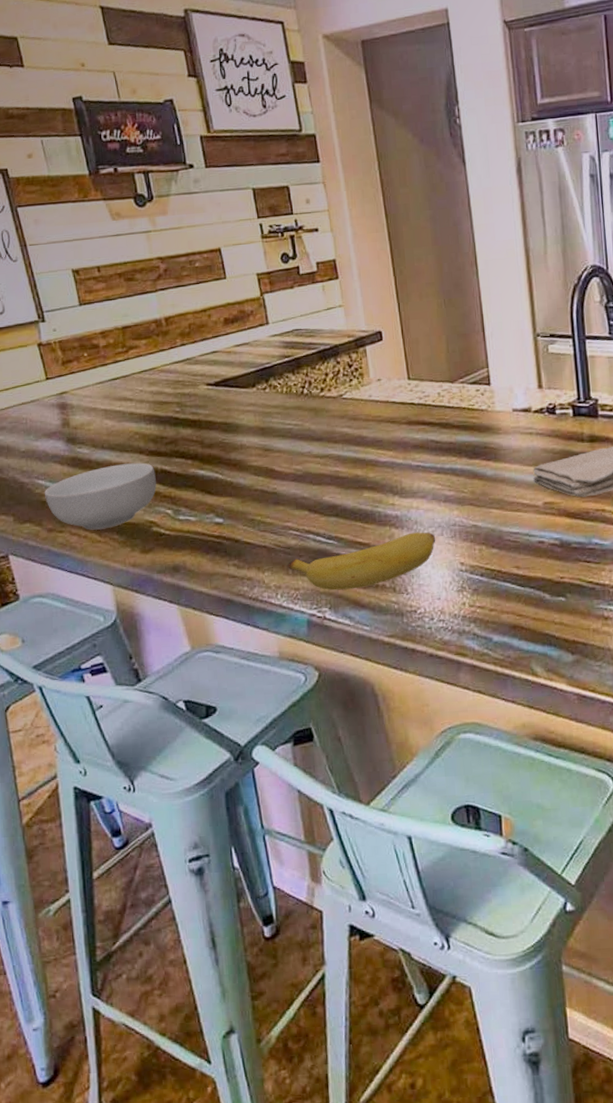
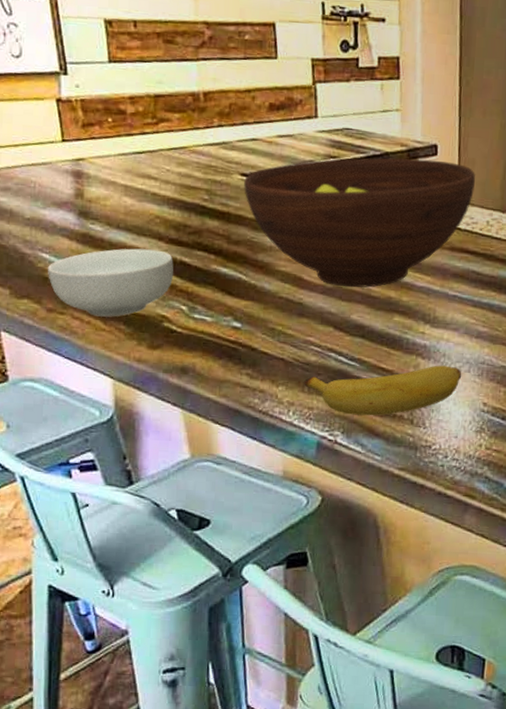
fruit bowl: none [209,345,422,472] -> present [243,158,476,288]

